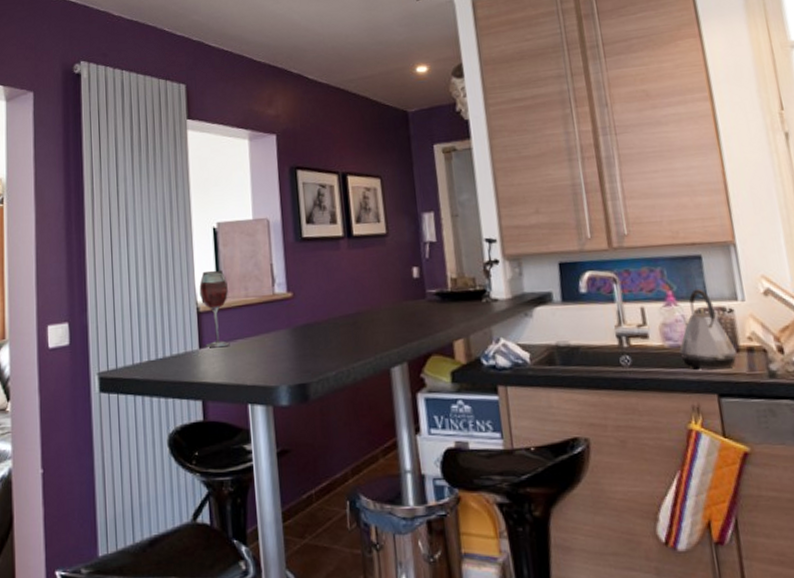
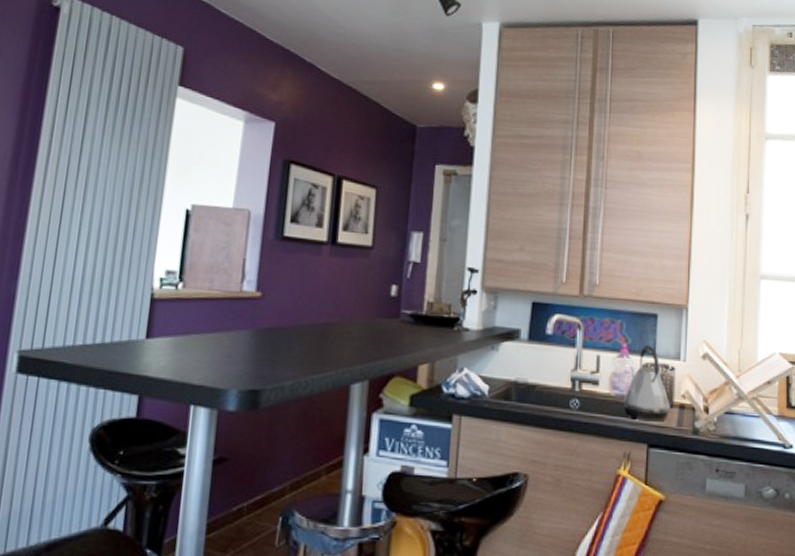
wineglass: present [199,269,230,348] -> none [154,254,192,341]

